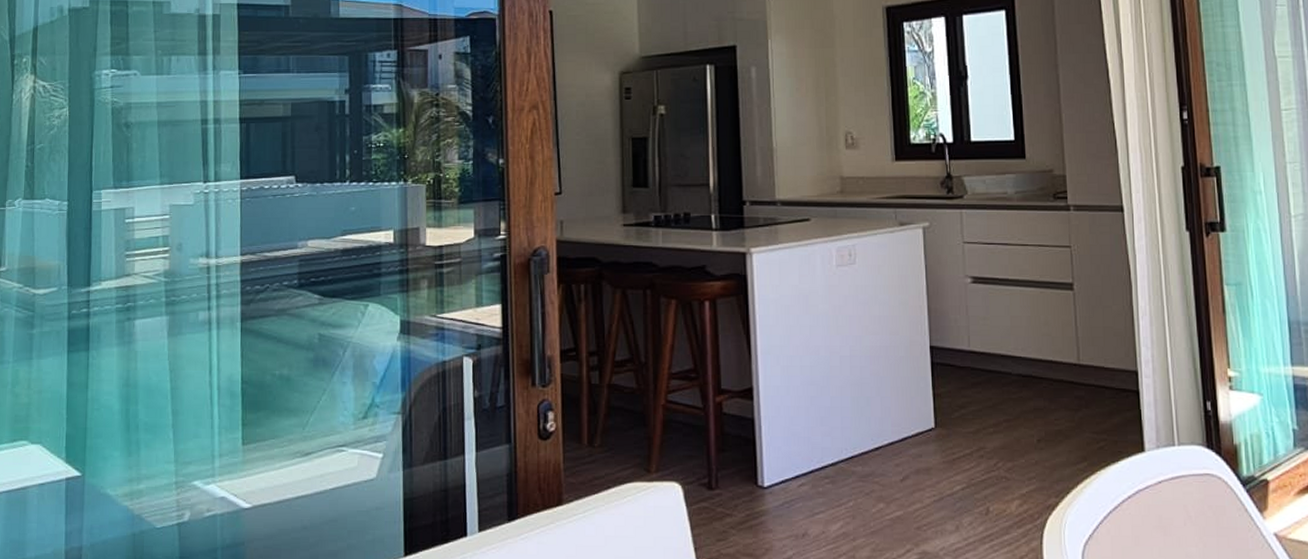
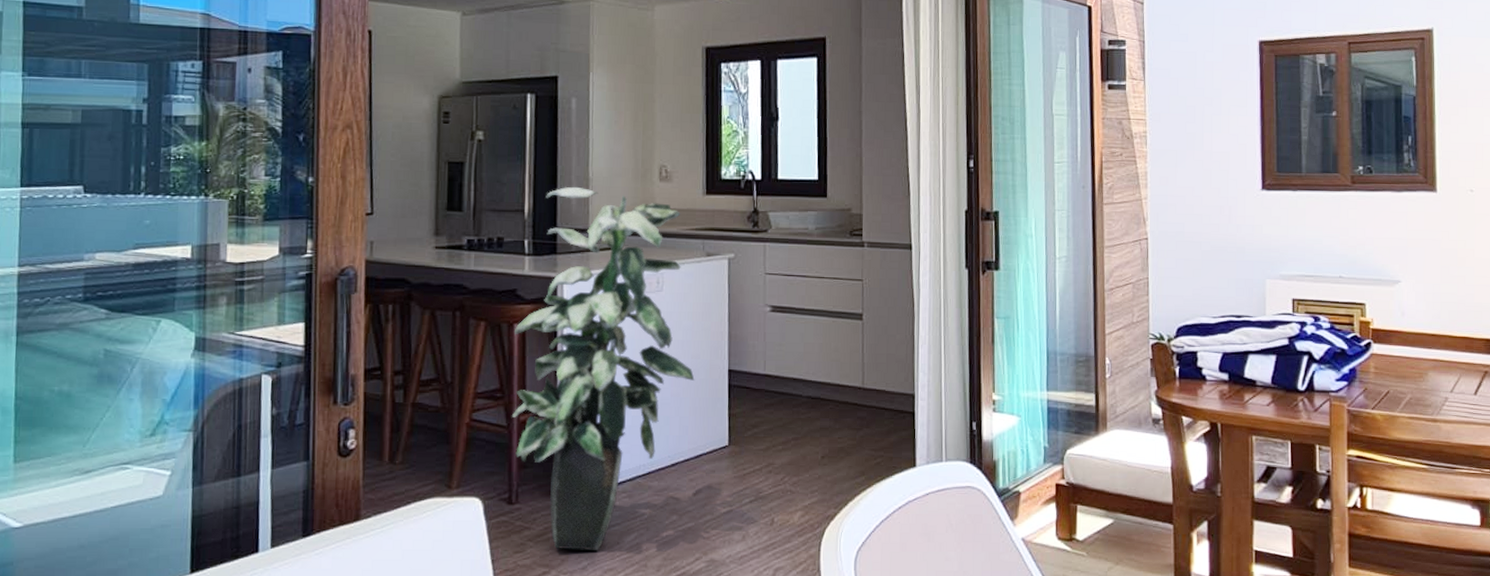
indoor plant: none [706,157,895,540] -> present [511,186,695,550]

